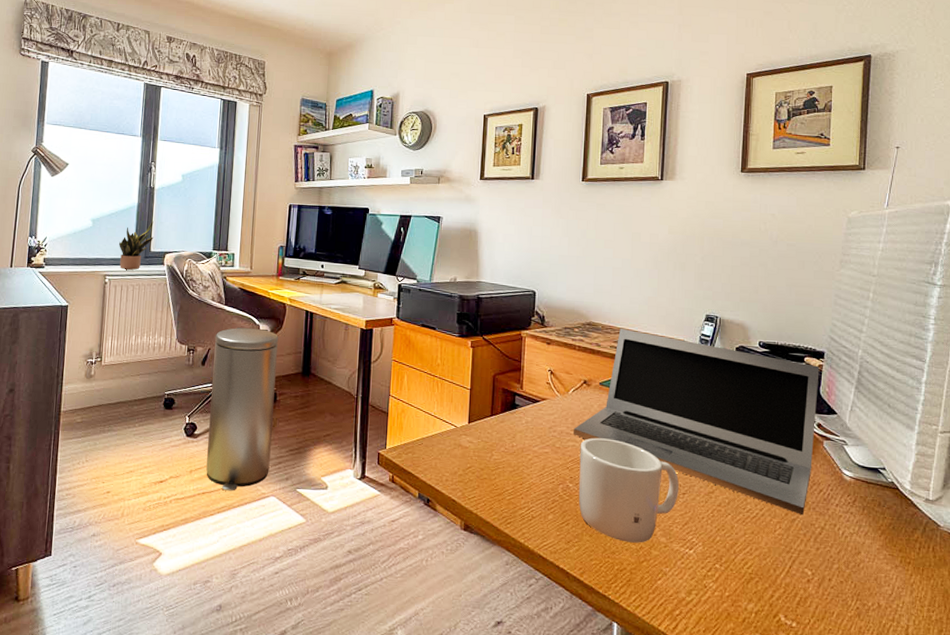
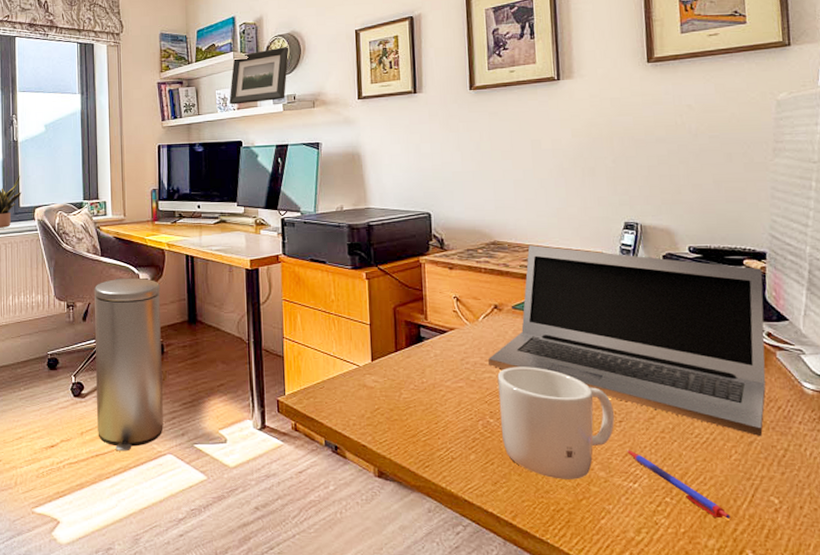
picture frame: none [360,123,421,174] -> present [229,47,289,105]
pen: none [686,519,769,586] -> present [626,450,731,519]

